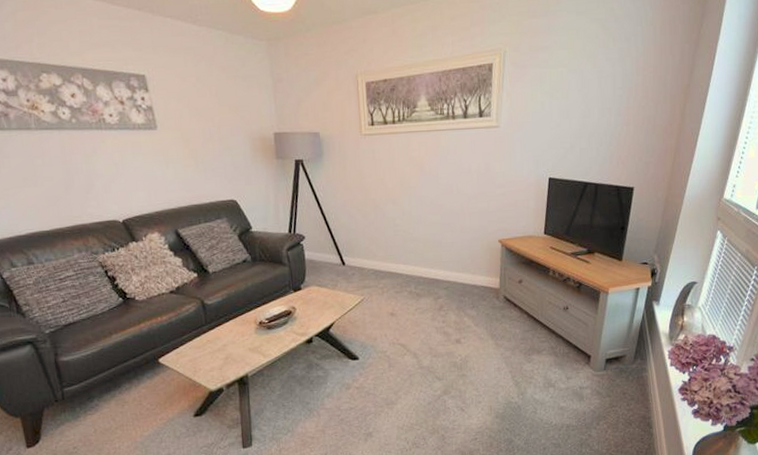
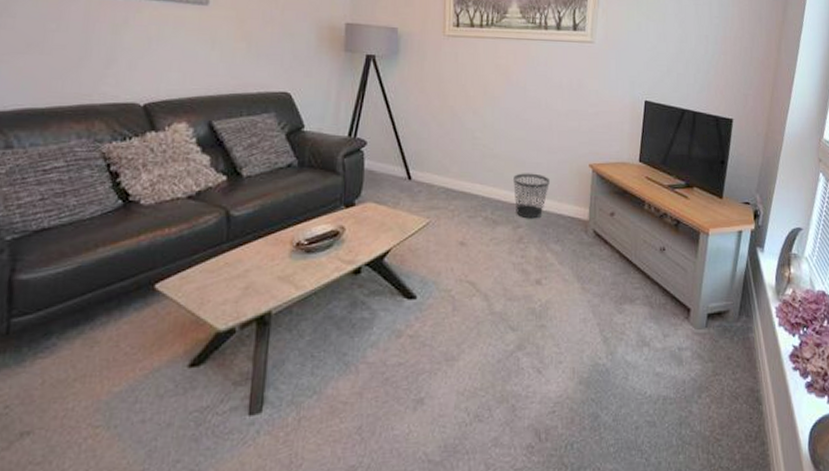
wastebasket: none [432,251,464,291] -> present [513,173,550,219]

